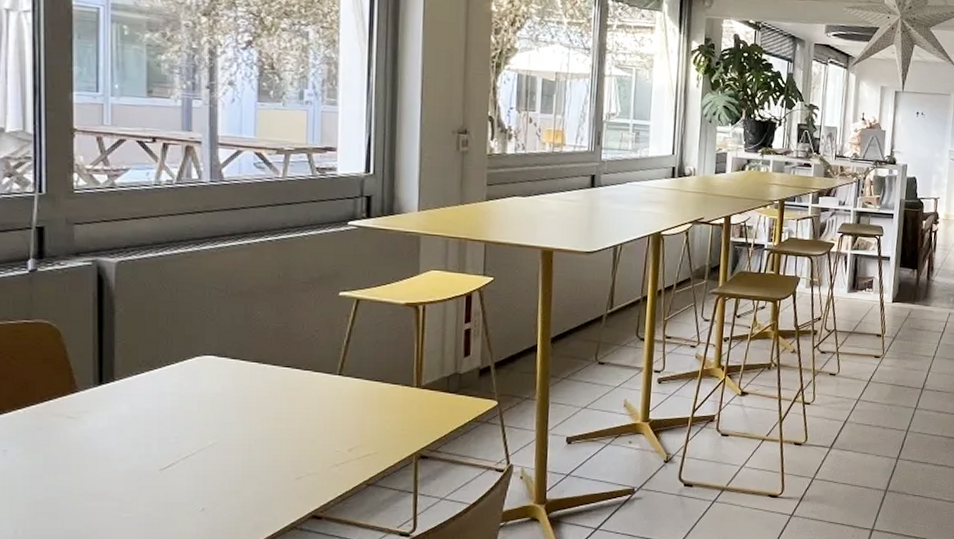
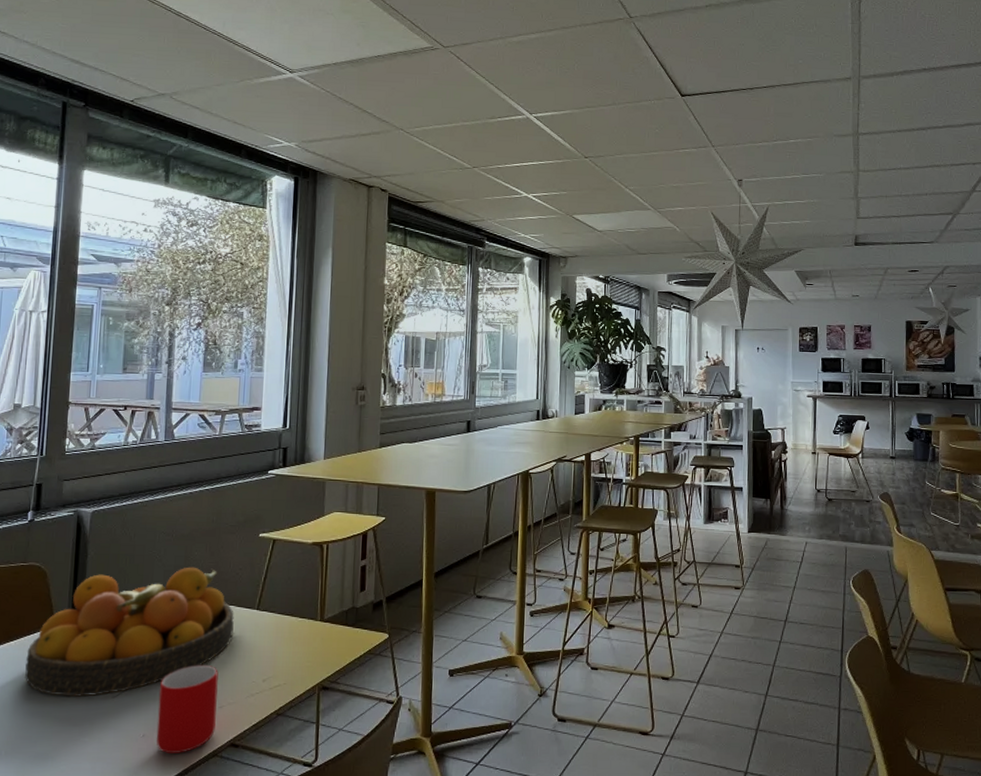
fruit bowl: none [41,327,311,470] -> present [25,567,234,697]
mug: none [219,435,295,528] -> present [156,665,219,754]

